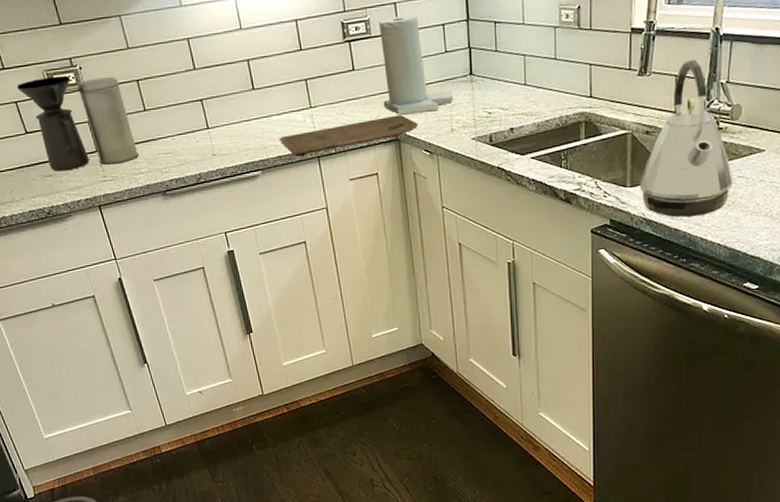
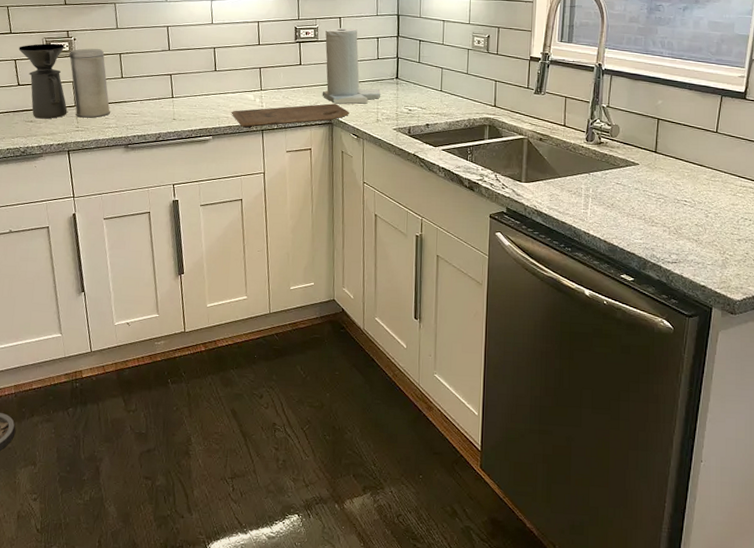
kettle: present [639,60,733,218] -> none [532,86,612,213]

